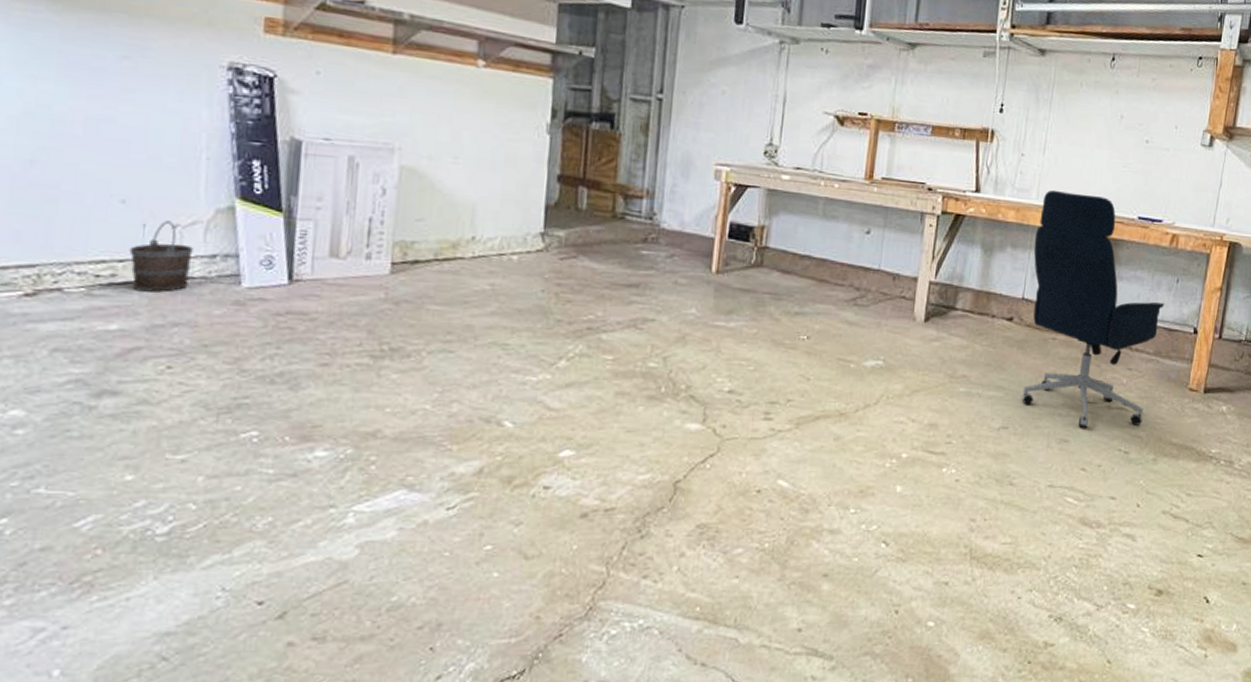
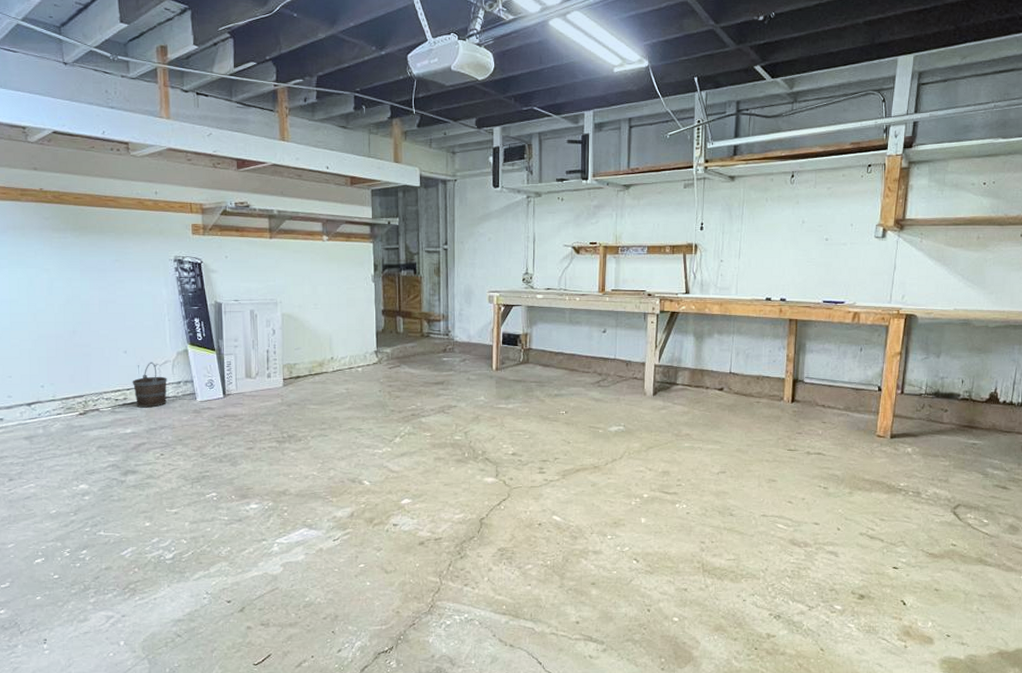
office chair: present [1020,190,1165,428] -> none [734,286,851,470]

